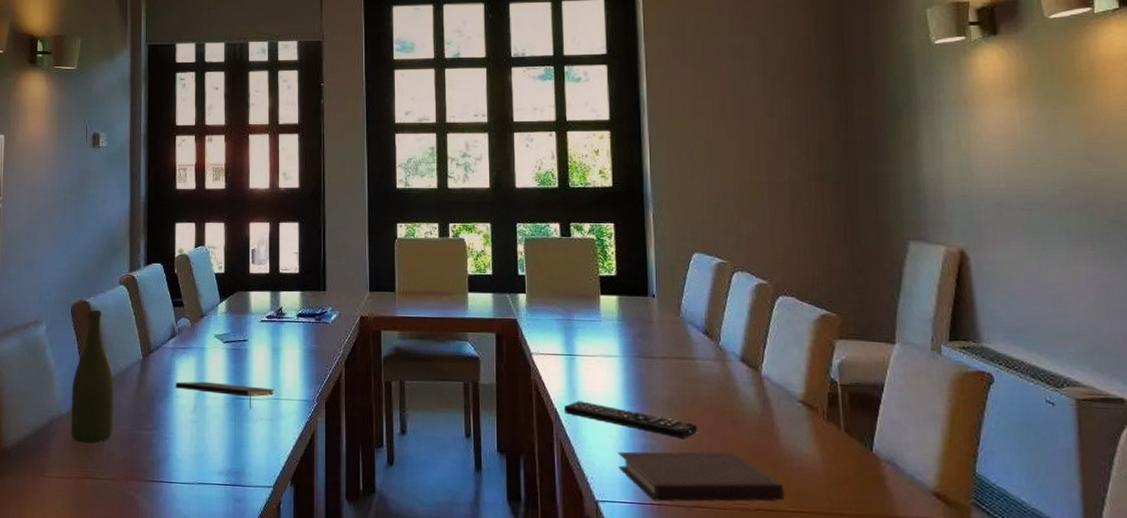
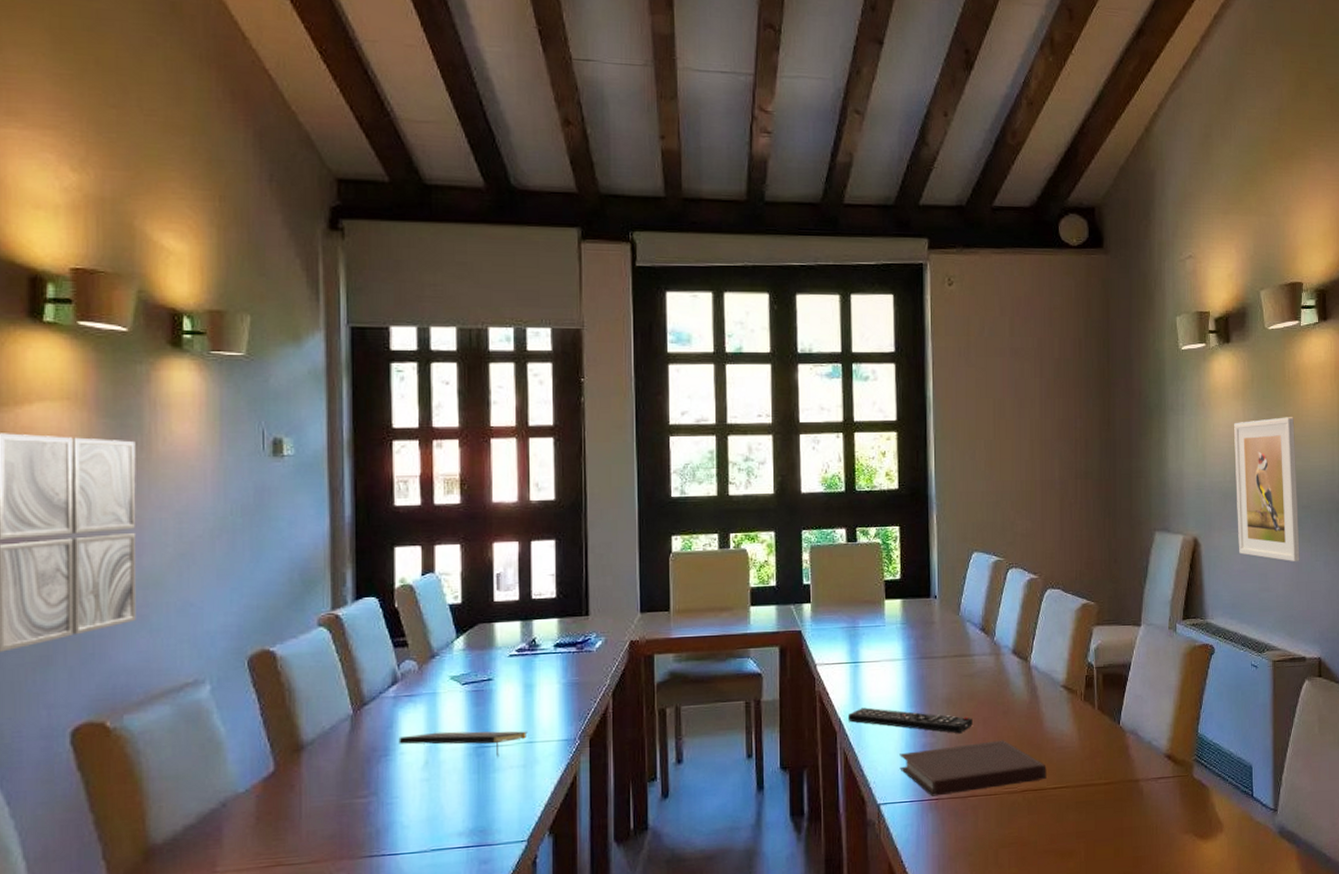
bottle: present [71,310,114,443] -> none [252,660,314,825]
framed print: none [1008,116,1109,285] -> present [1234,417,1300,562]

